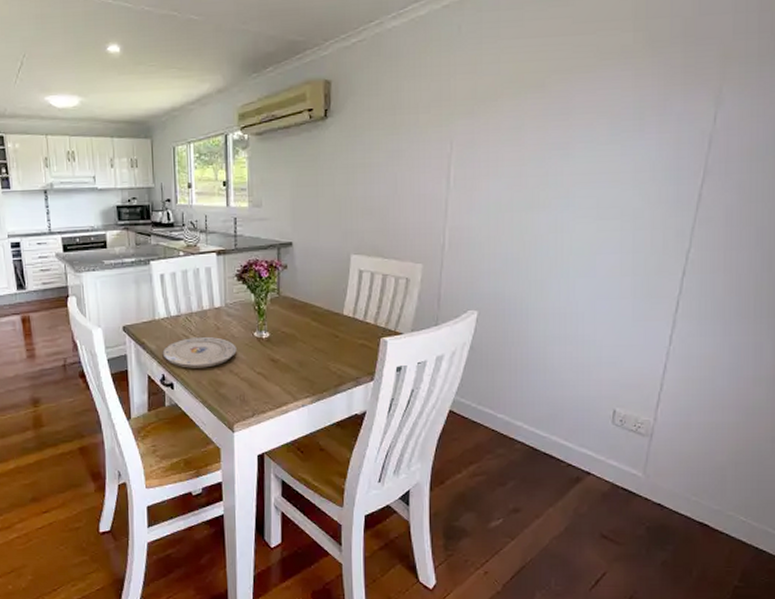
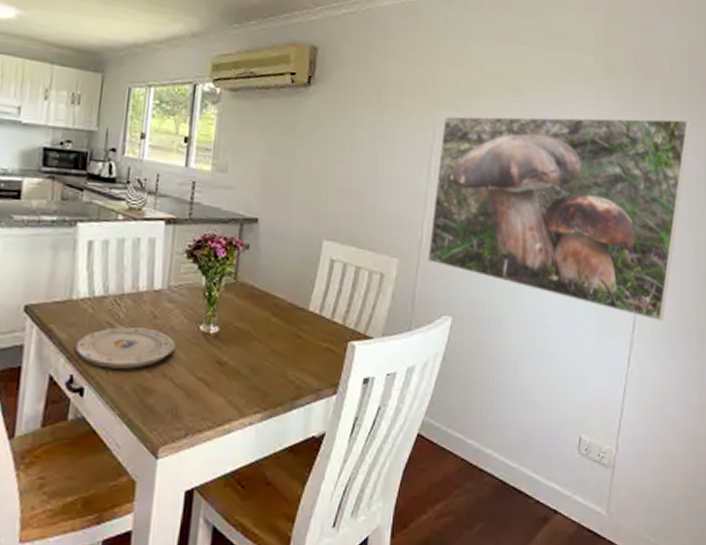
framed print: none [451,82,757,300] -> present [428,116,690,322]

